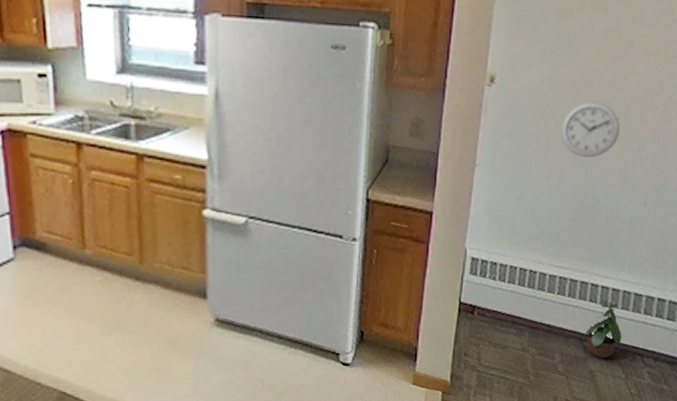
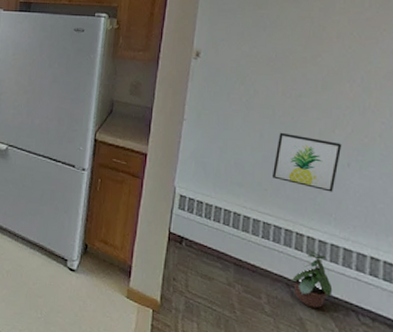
wall clock: present [560,101,621,157] -> none [260,73,318,120]
wall art: none [570,173,641,236] -> present [271,132,342,192]

